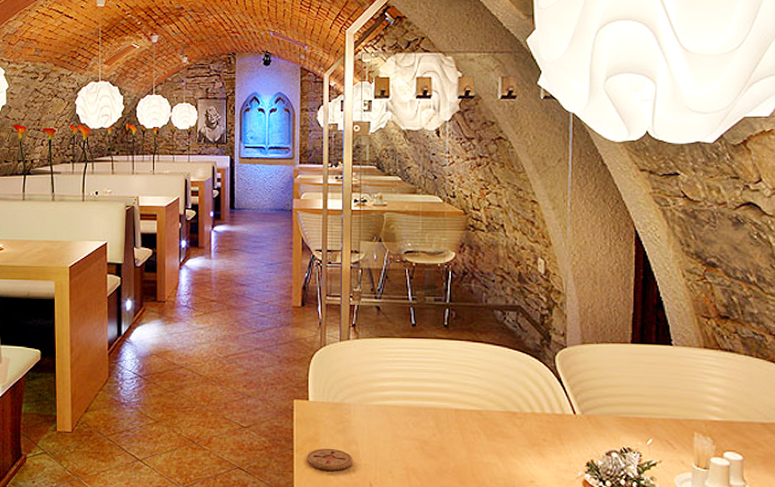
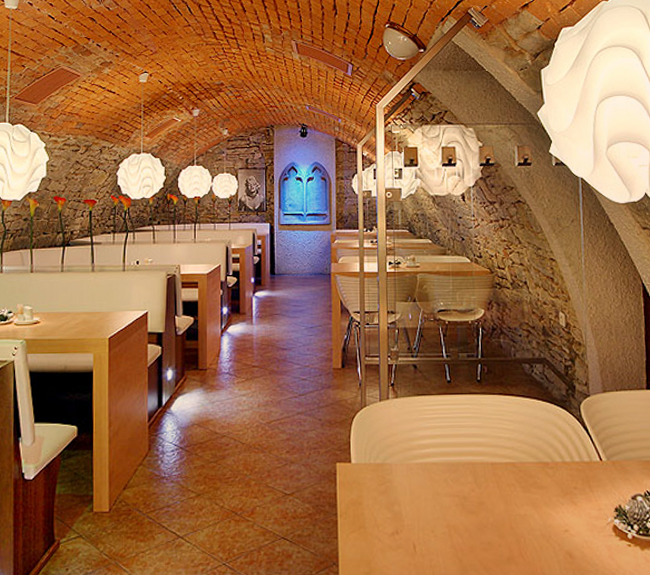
coaster: present [306,448,353,471] -> none [350,510,396,534]

